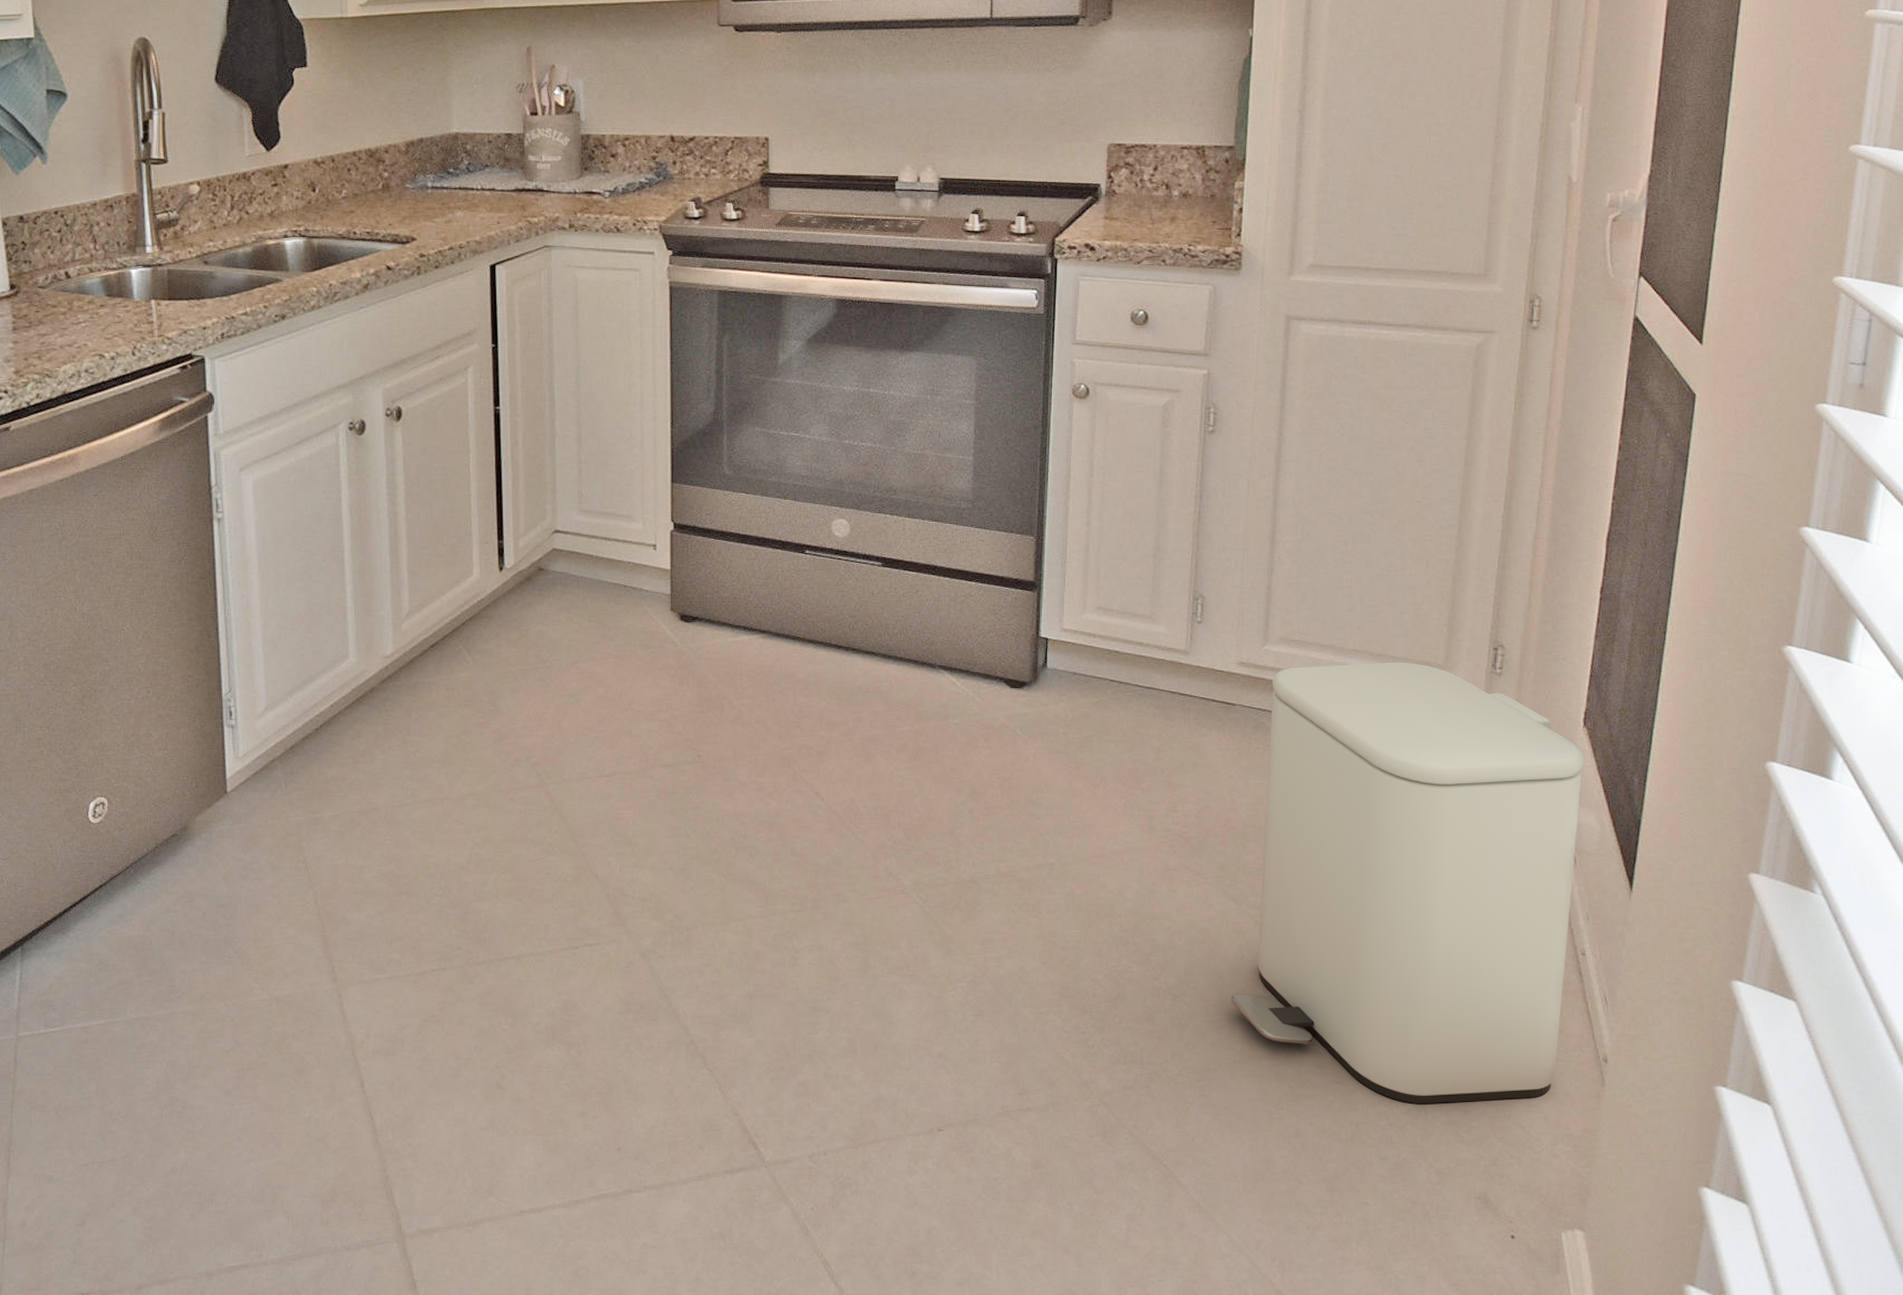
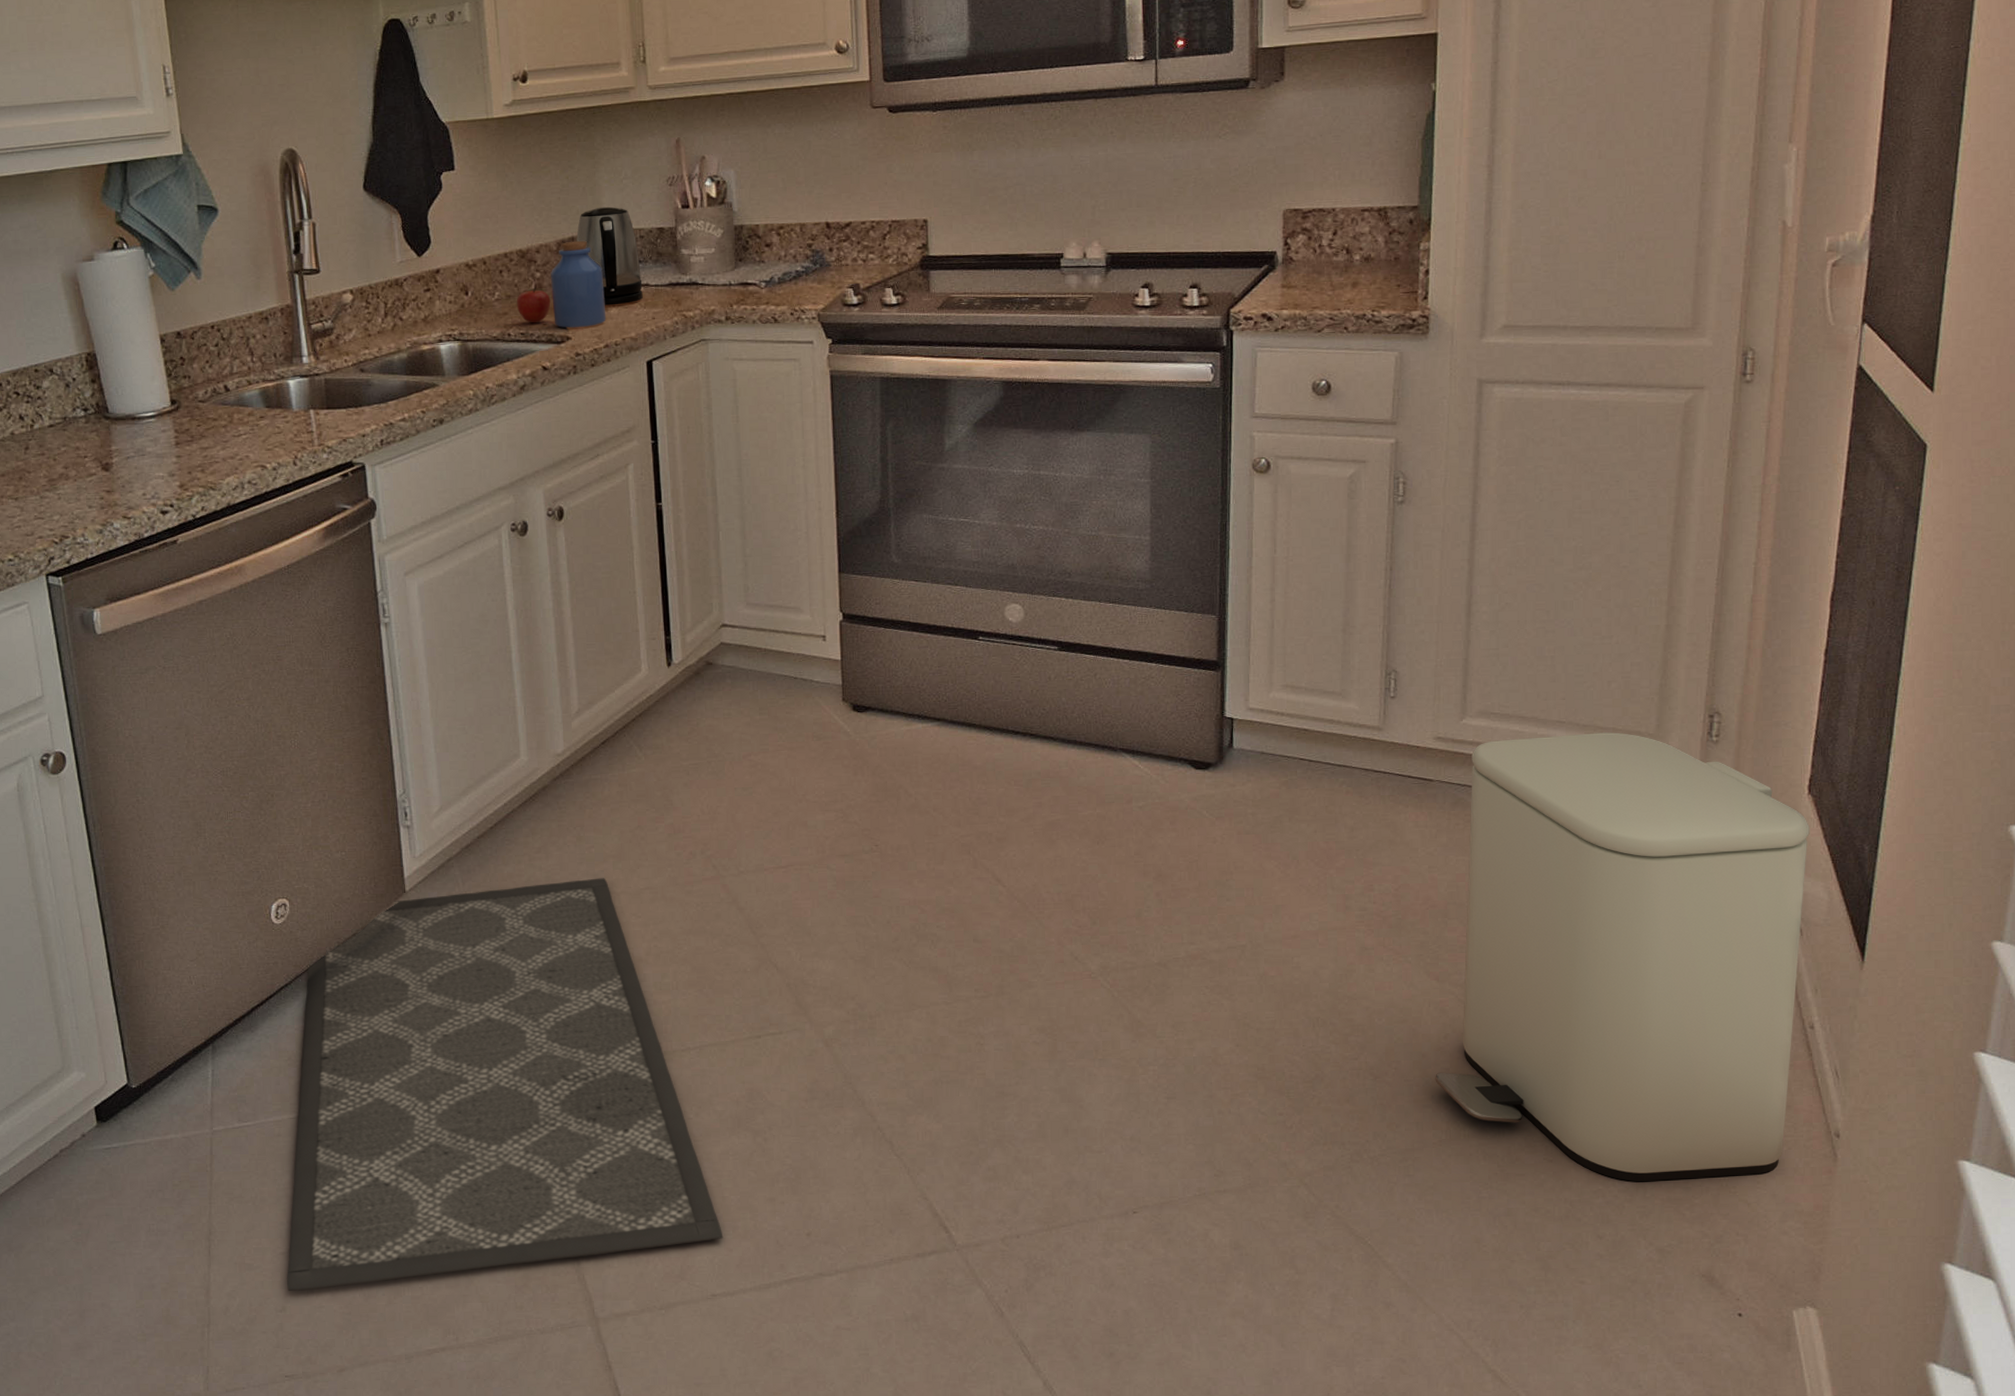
bath mat: none [88,783,534,1205] -> present [287,878,724,1291]
fruit: none [363,186,397,223] -> present [516,286,551,323]
jar: none [399,142,452,229] -> present [551,240,607,328]
kettle: none [425,110,489,208] -> present [576,206,643,306]

